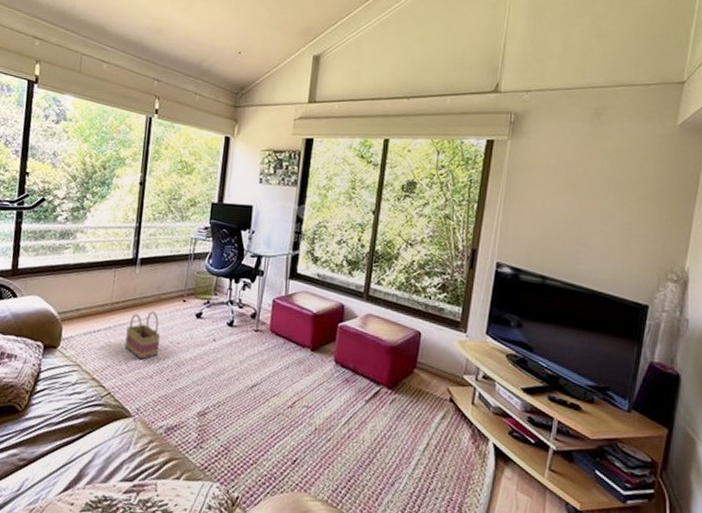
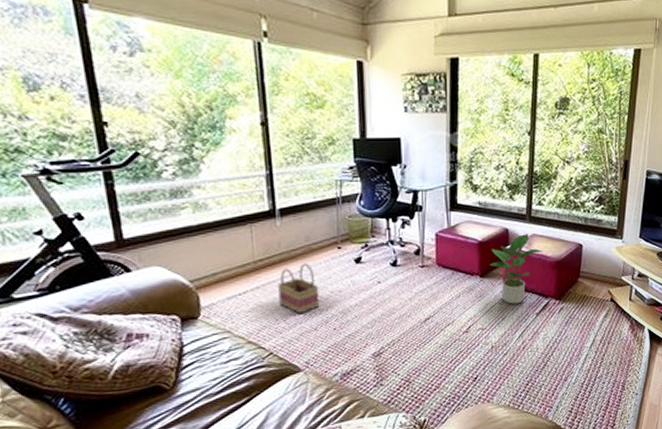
potted plant: none [322,312,378,386] -> present [490,234,542,304]

